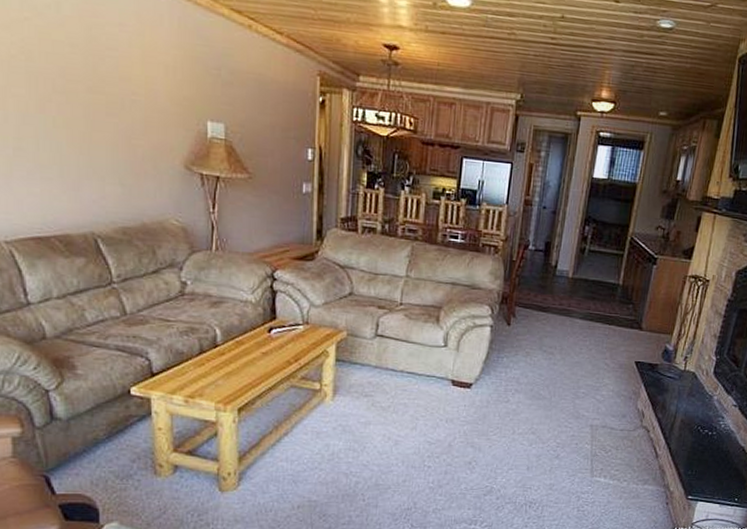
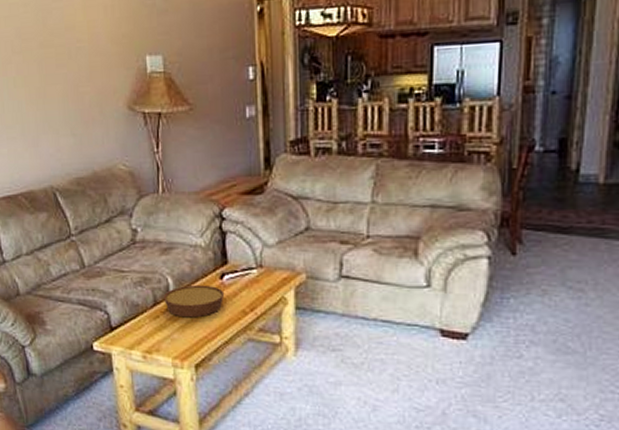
bowl: none [210,336,272,366] -> present [163,284,225,318]

